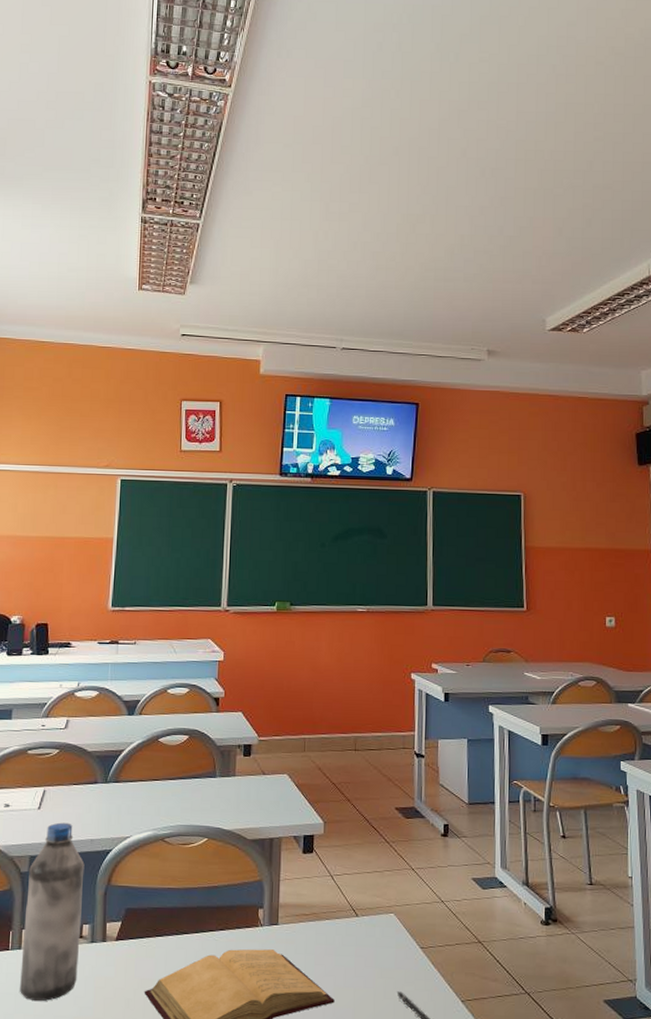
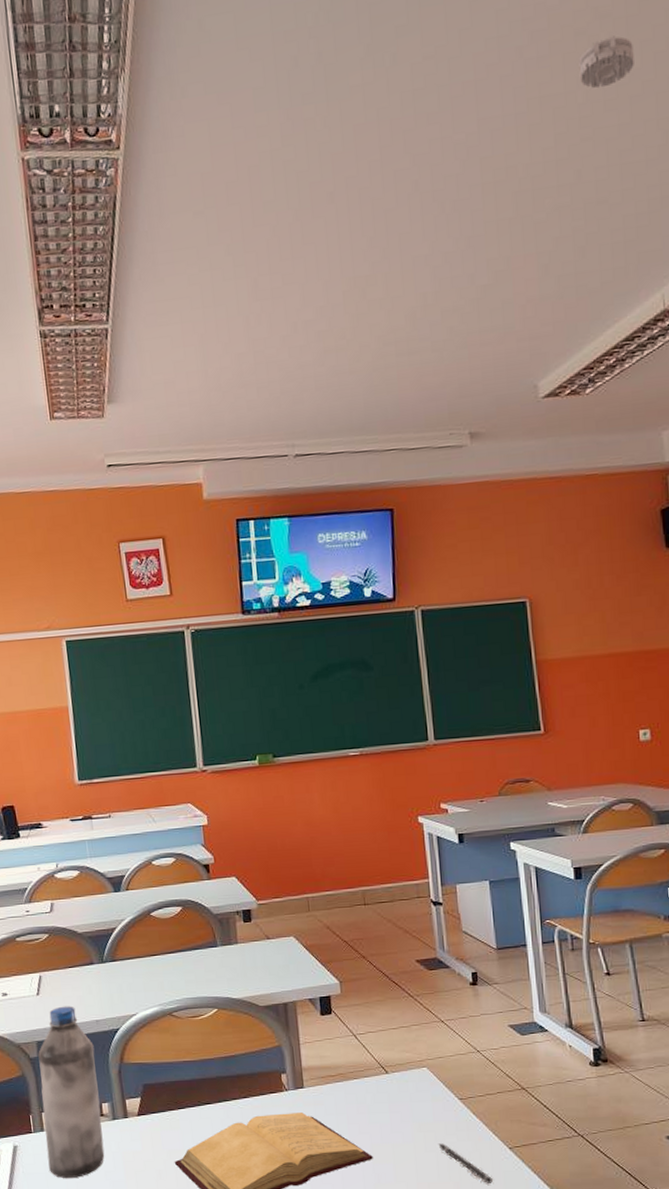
smoke detector: none [597,69,639,105] -> present [579,35,634,89]

